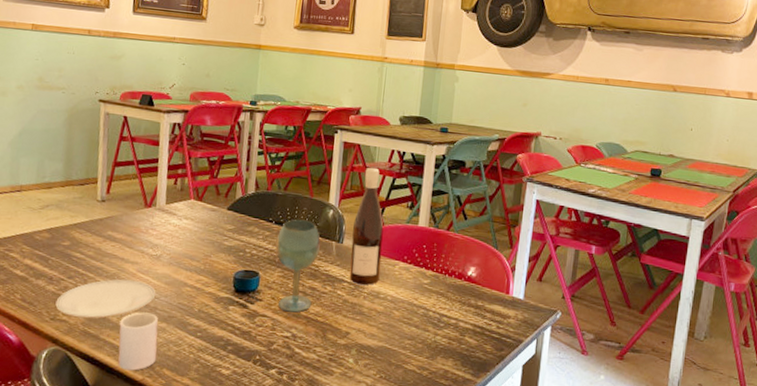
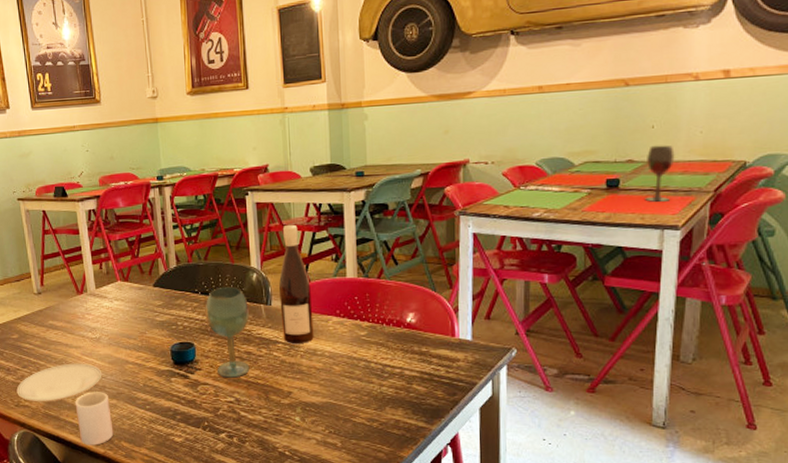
wine glass: none [679,145,706,195] -> present [645,145,675,202]

